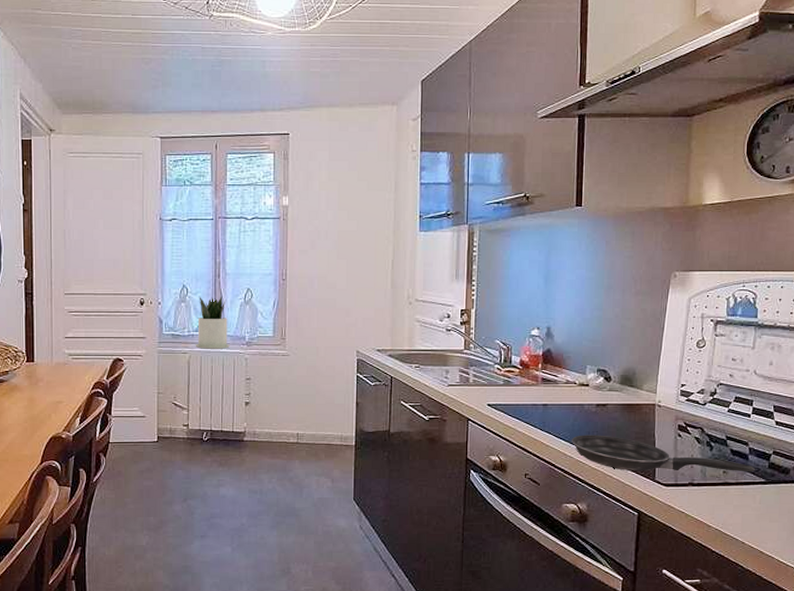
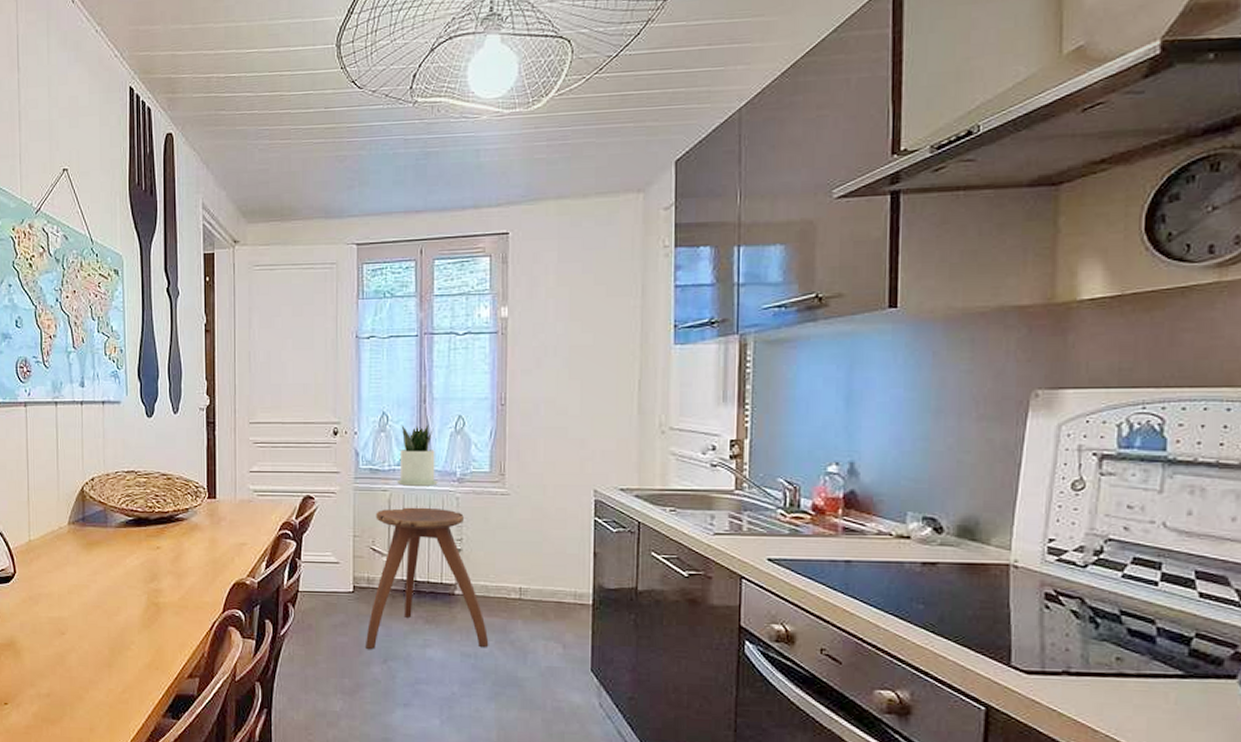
stool: none [167,367,272,490] -> present [365,507,489,649]
frying pan: present [572,435,755,472] -> none [887,601,1166,661]

